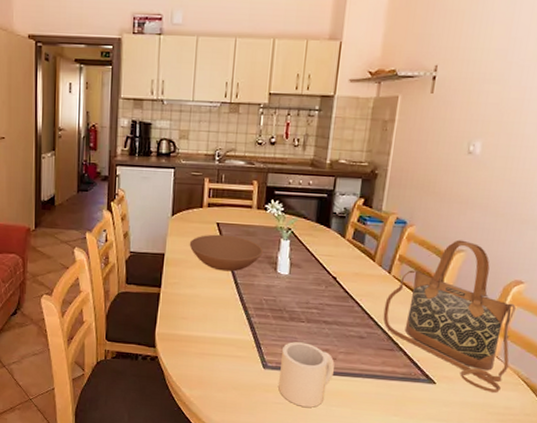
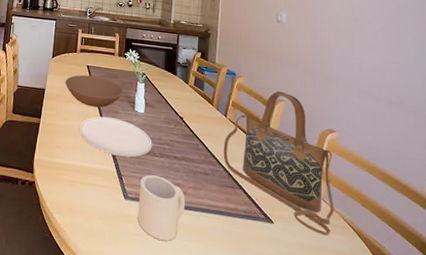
plate: none [209,281,298,325] -> present [79,116,152,158]

